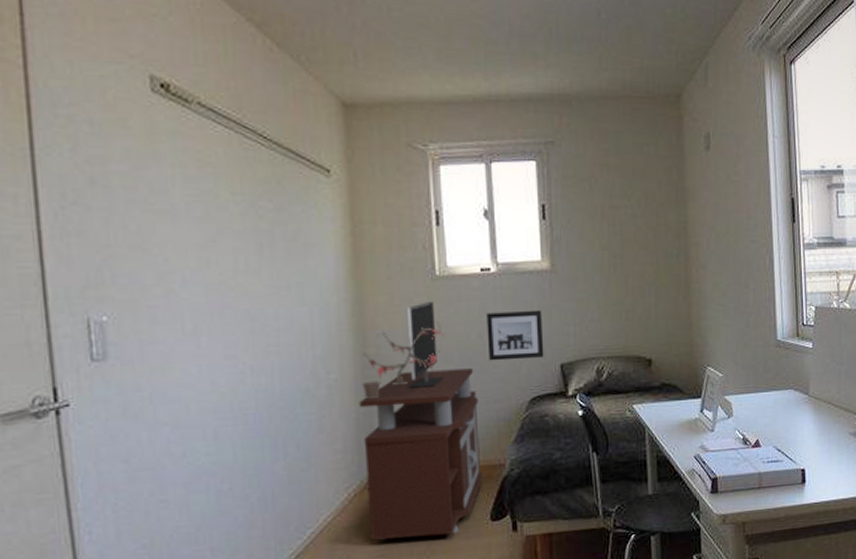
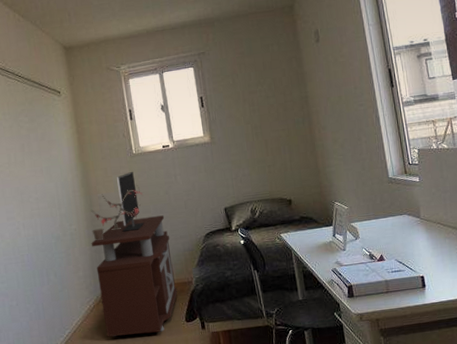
wall art: present [486,309,544,361] -> none [169,170,212,210]

